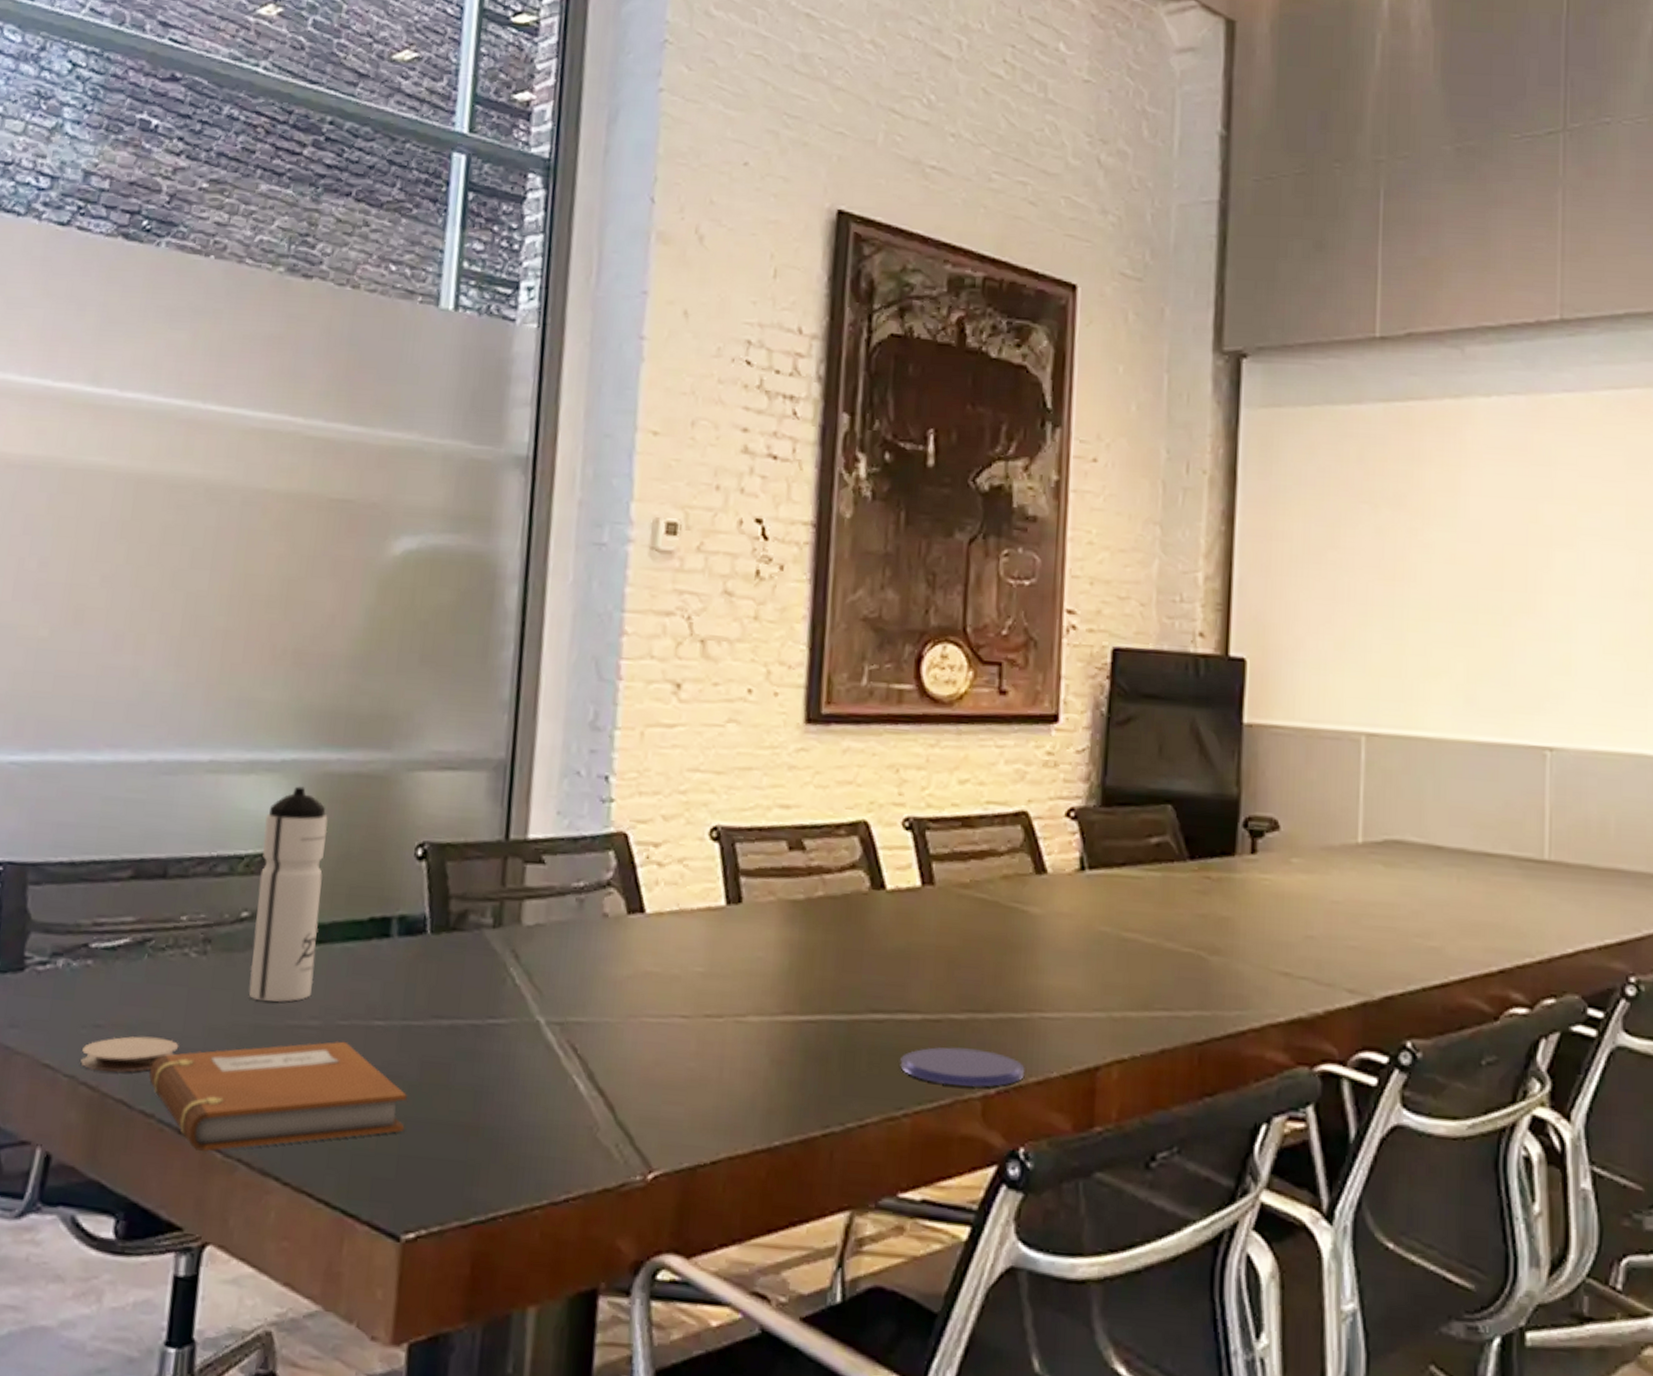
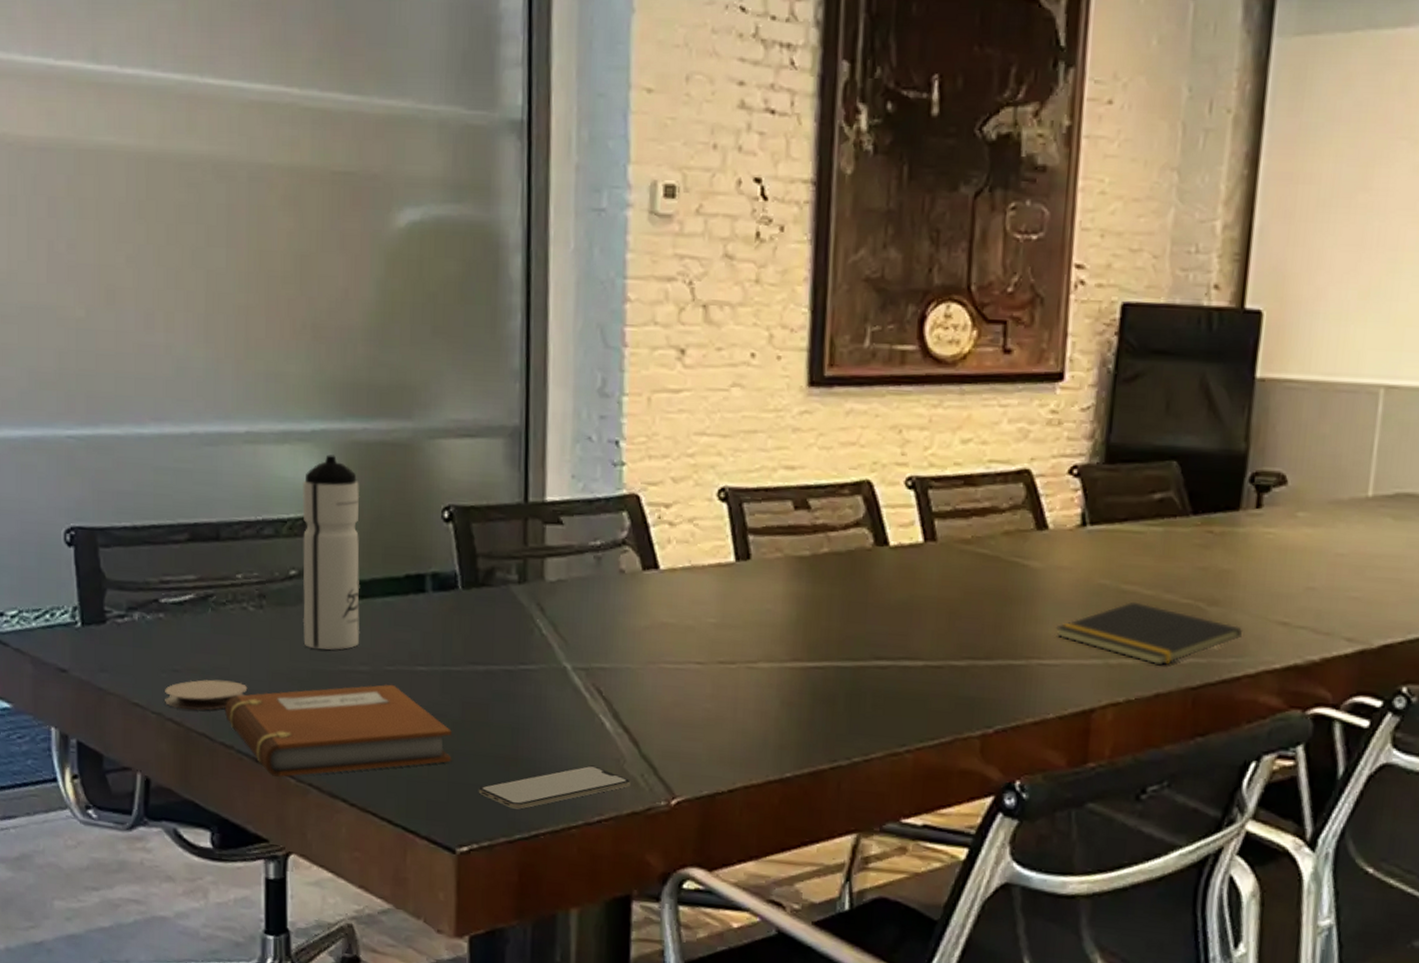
smartphone: none [431,1134,604,1187] -> present [478,765,631,809]
saucer: present [900,1047,1025,1087] -> none [903,690,1023,727]
notepad: none [1057,950,1246,1019] -> present [1056,602,1243,666]

